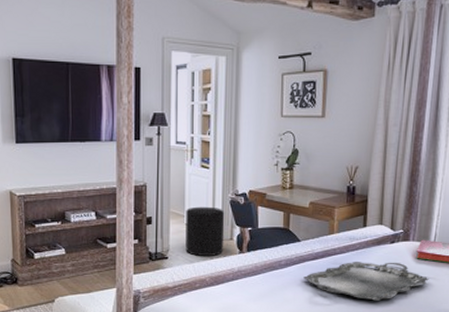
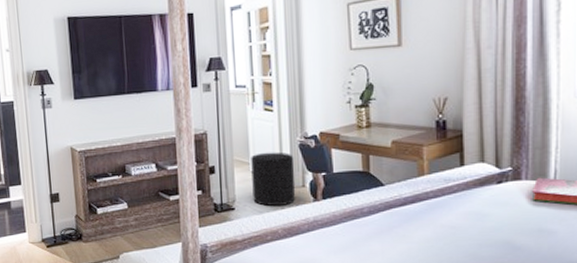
serving tray: present [303,262,429,301] -> none [391,205,553,252]

